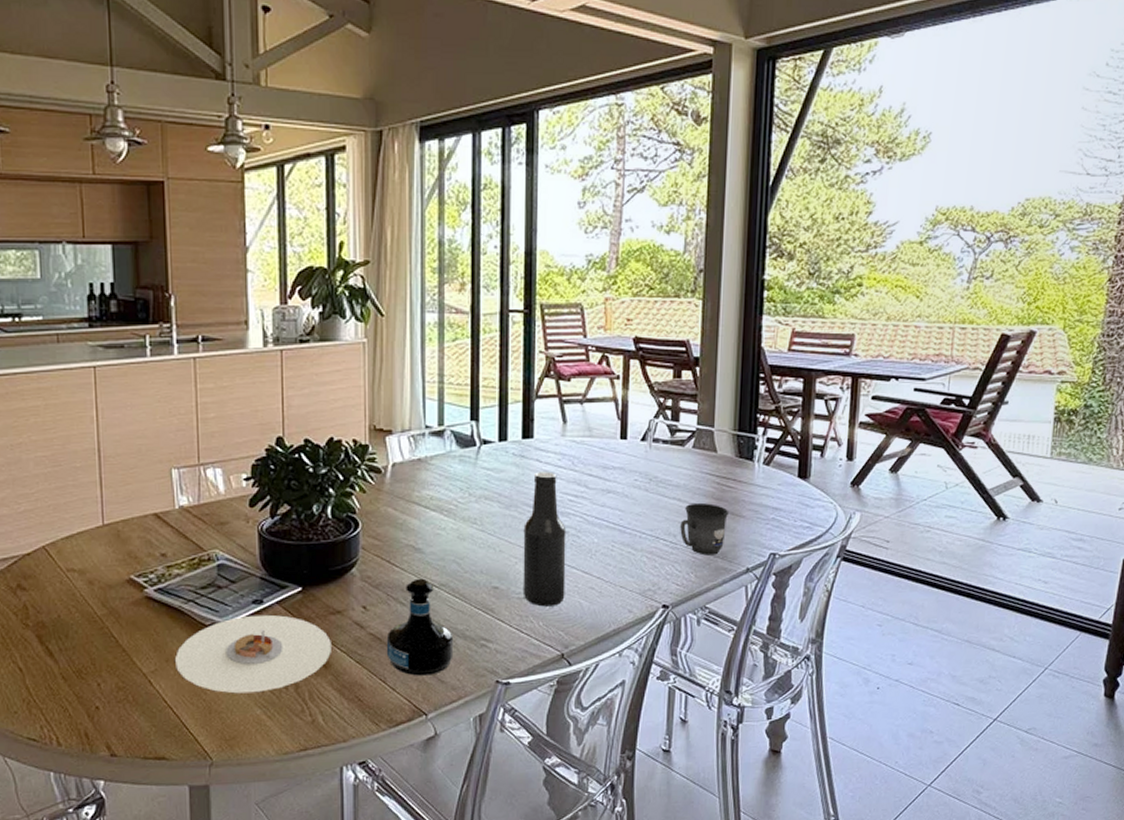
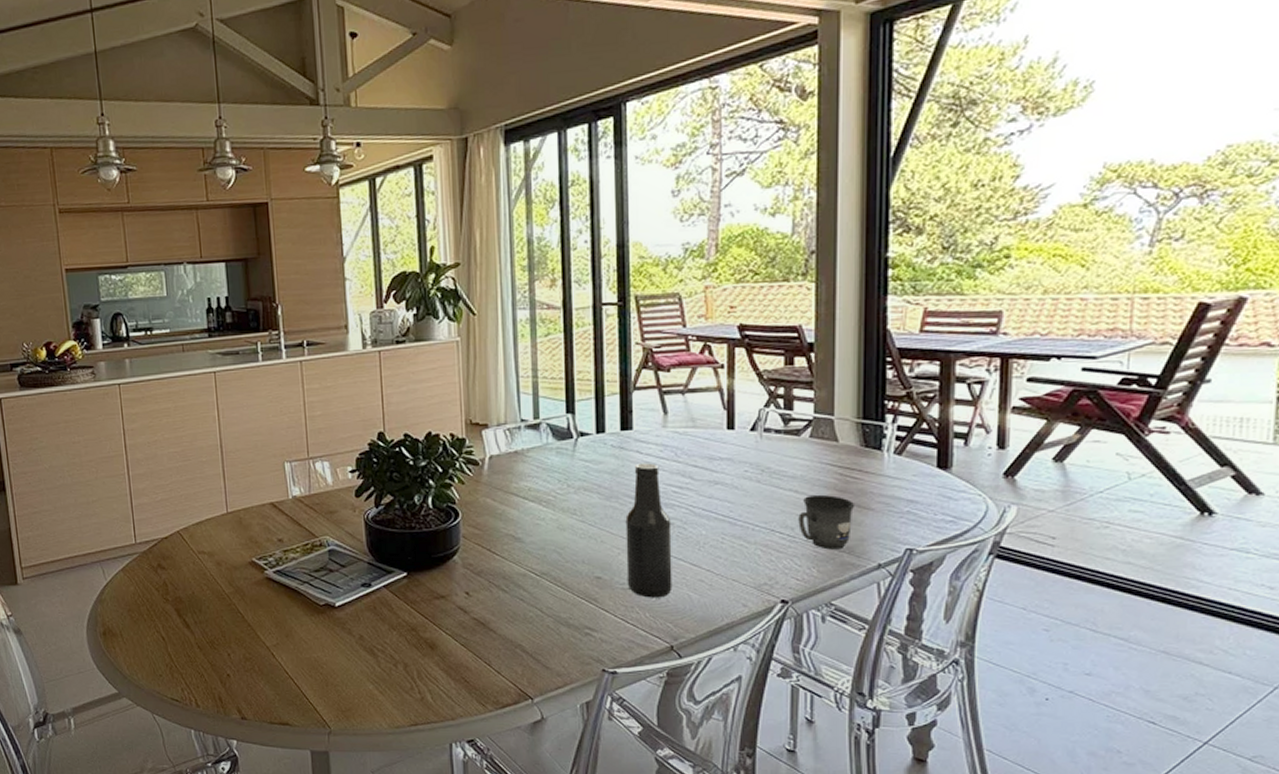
plate: present [175,614,331,694] -> none [294,597,437,669]
tequila bottle: present [386,578,454,676] -> none [489,567,558,661]

